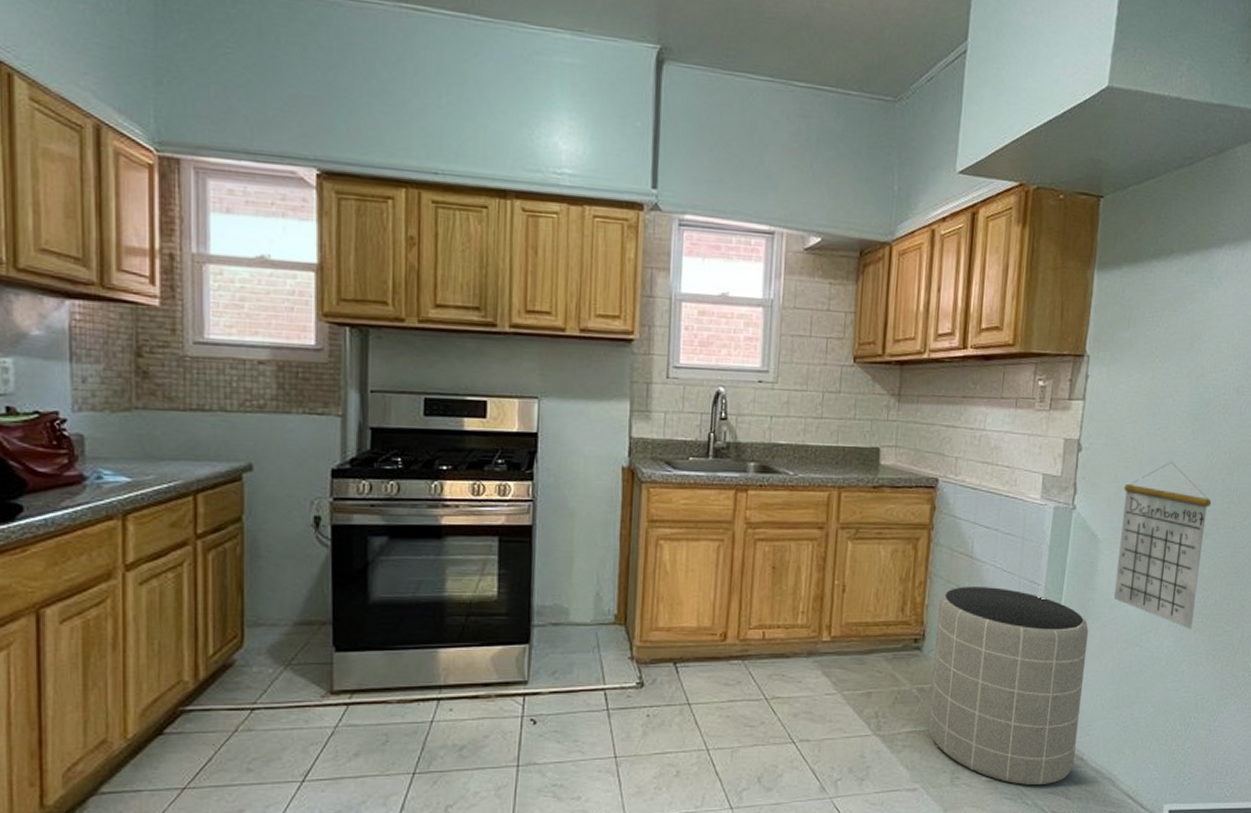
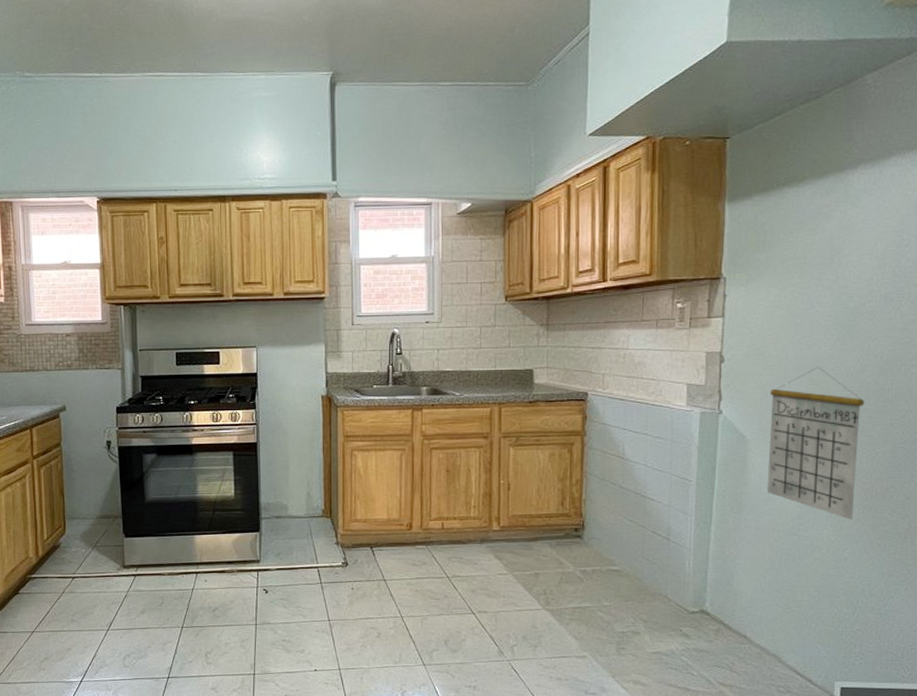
trash can: present [928,586,1089,786] -> none [592,483,744,659]

